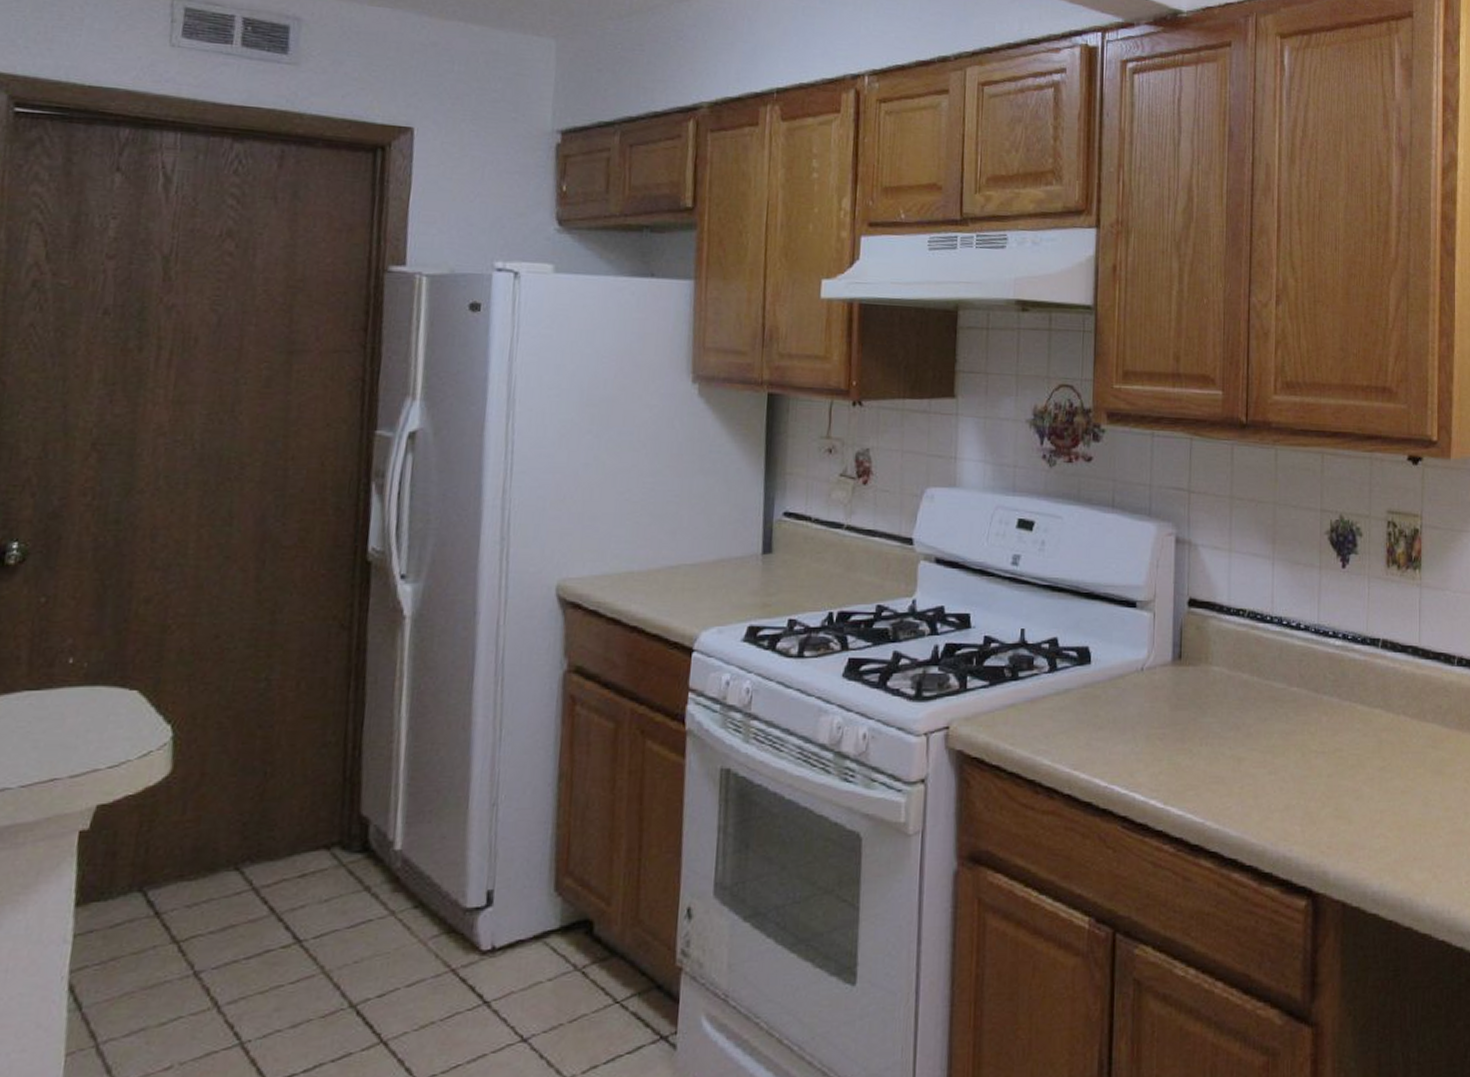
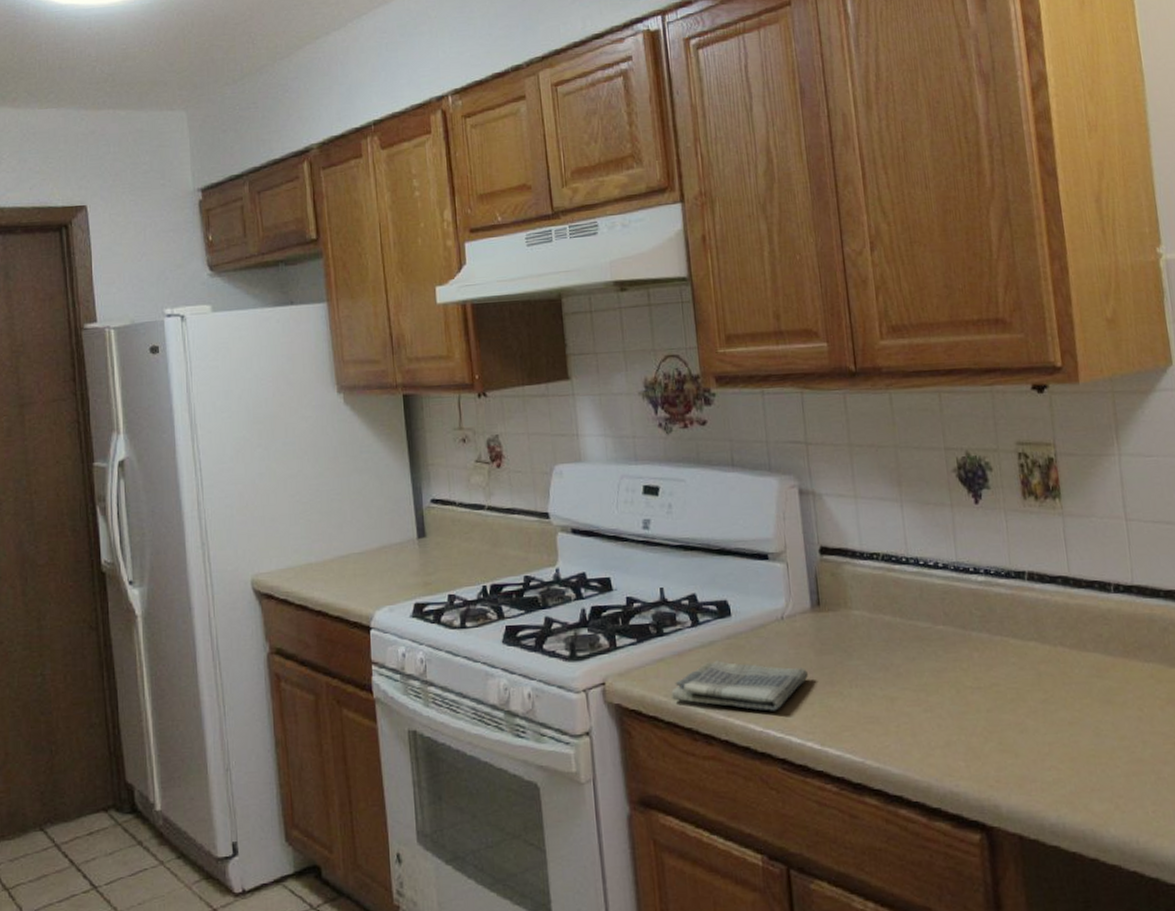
dish towel: none [1018,709,1160,766] -> present [671,660,808,711]

